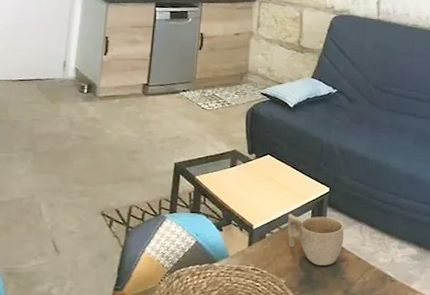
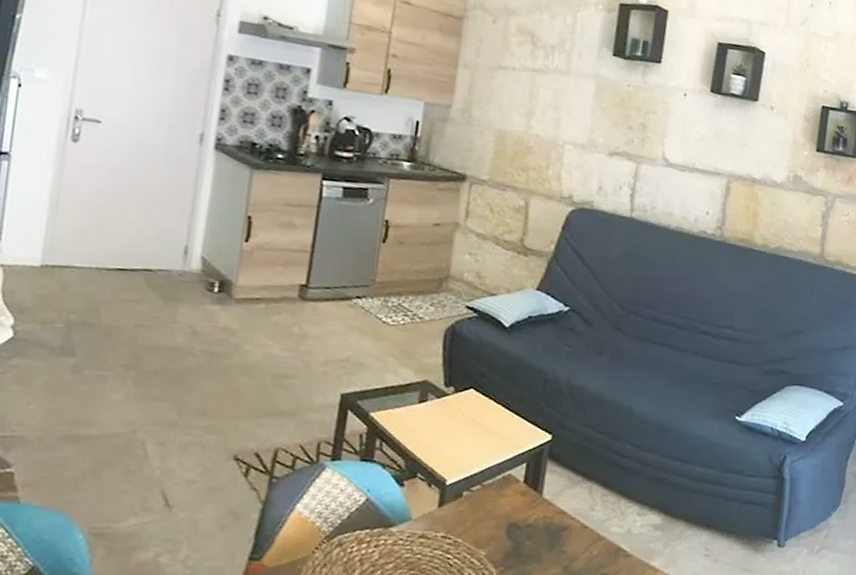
cup: present [287,213,344,265] -> none [492,466,568,535]

